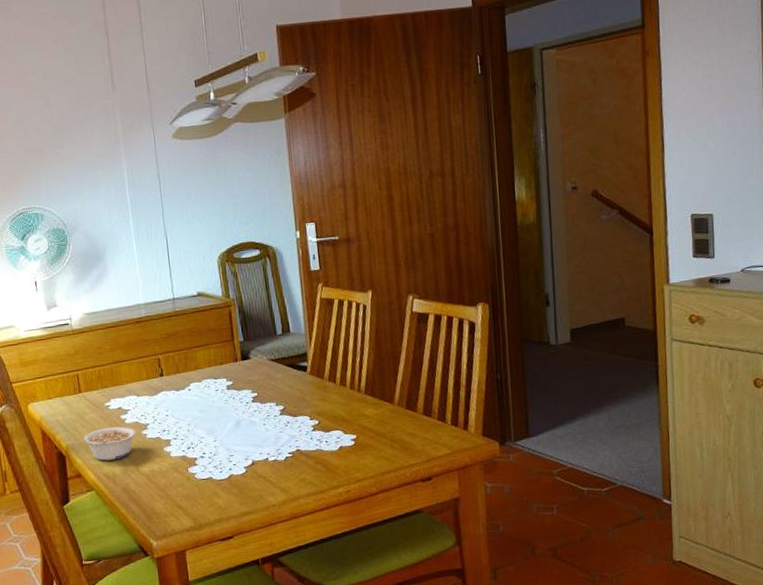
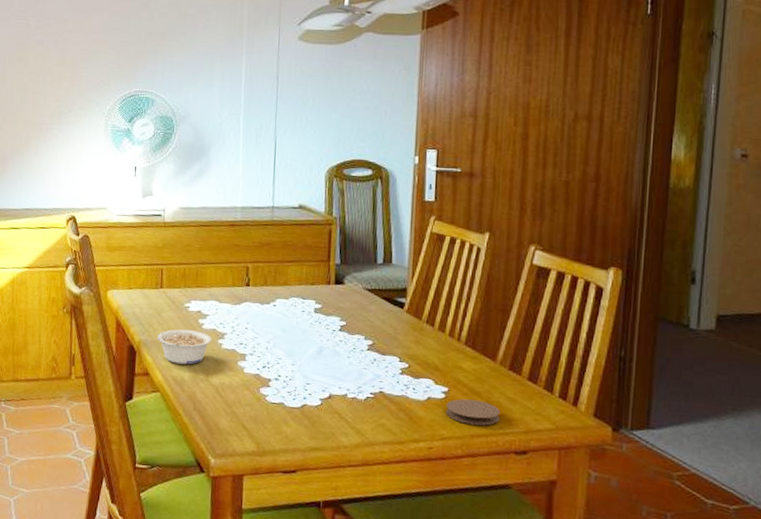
coaster: none [356,441,405,464] -> present [445,399,500,426]

